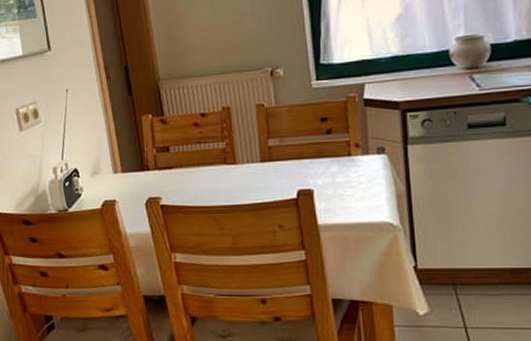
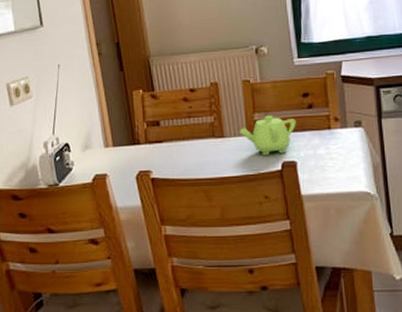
teapot: none [252,142,313,184] -> present [239,116,296,156]

